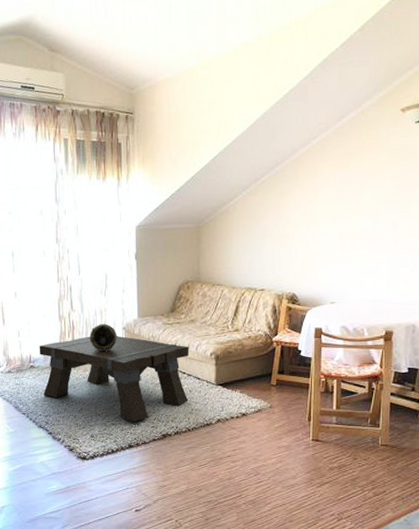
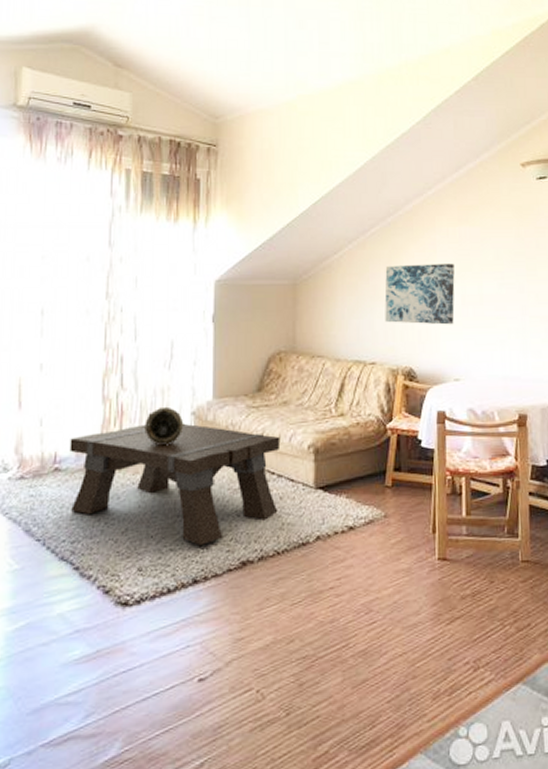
wall art: none [272,204,334,258] -> present [384,263,455,325]

